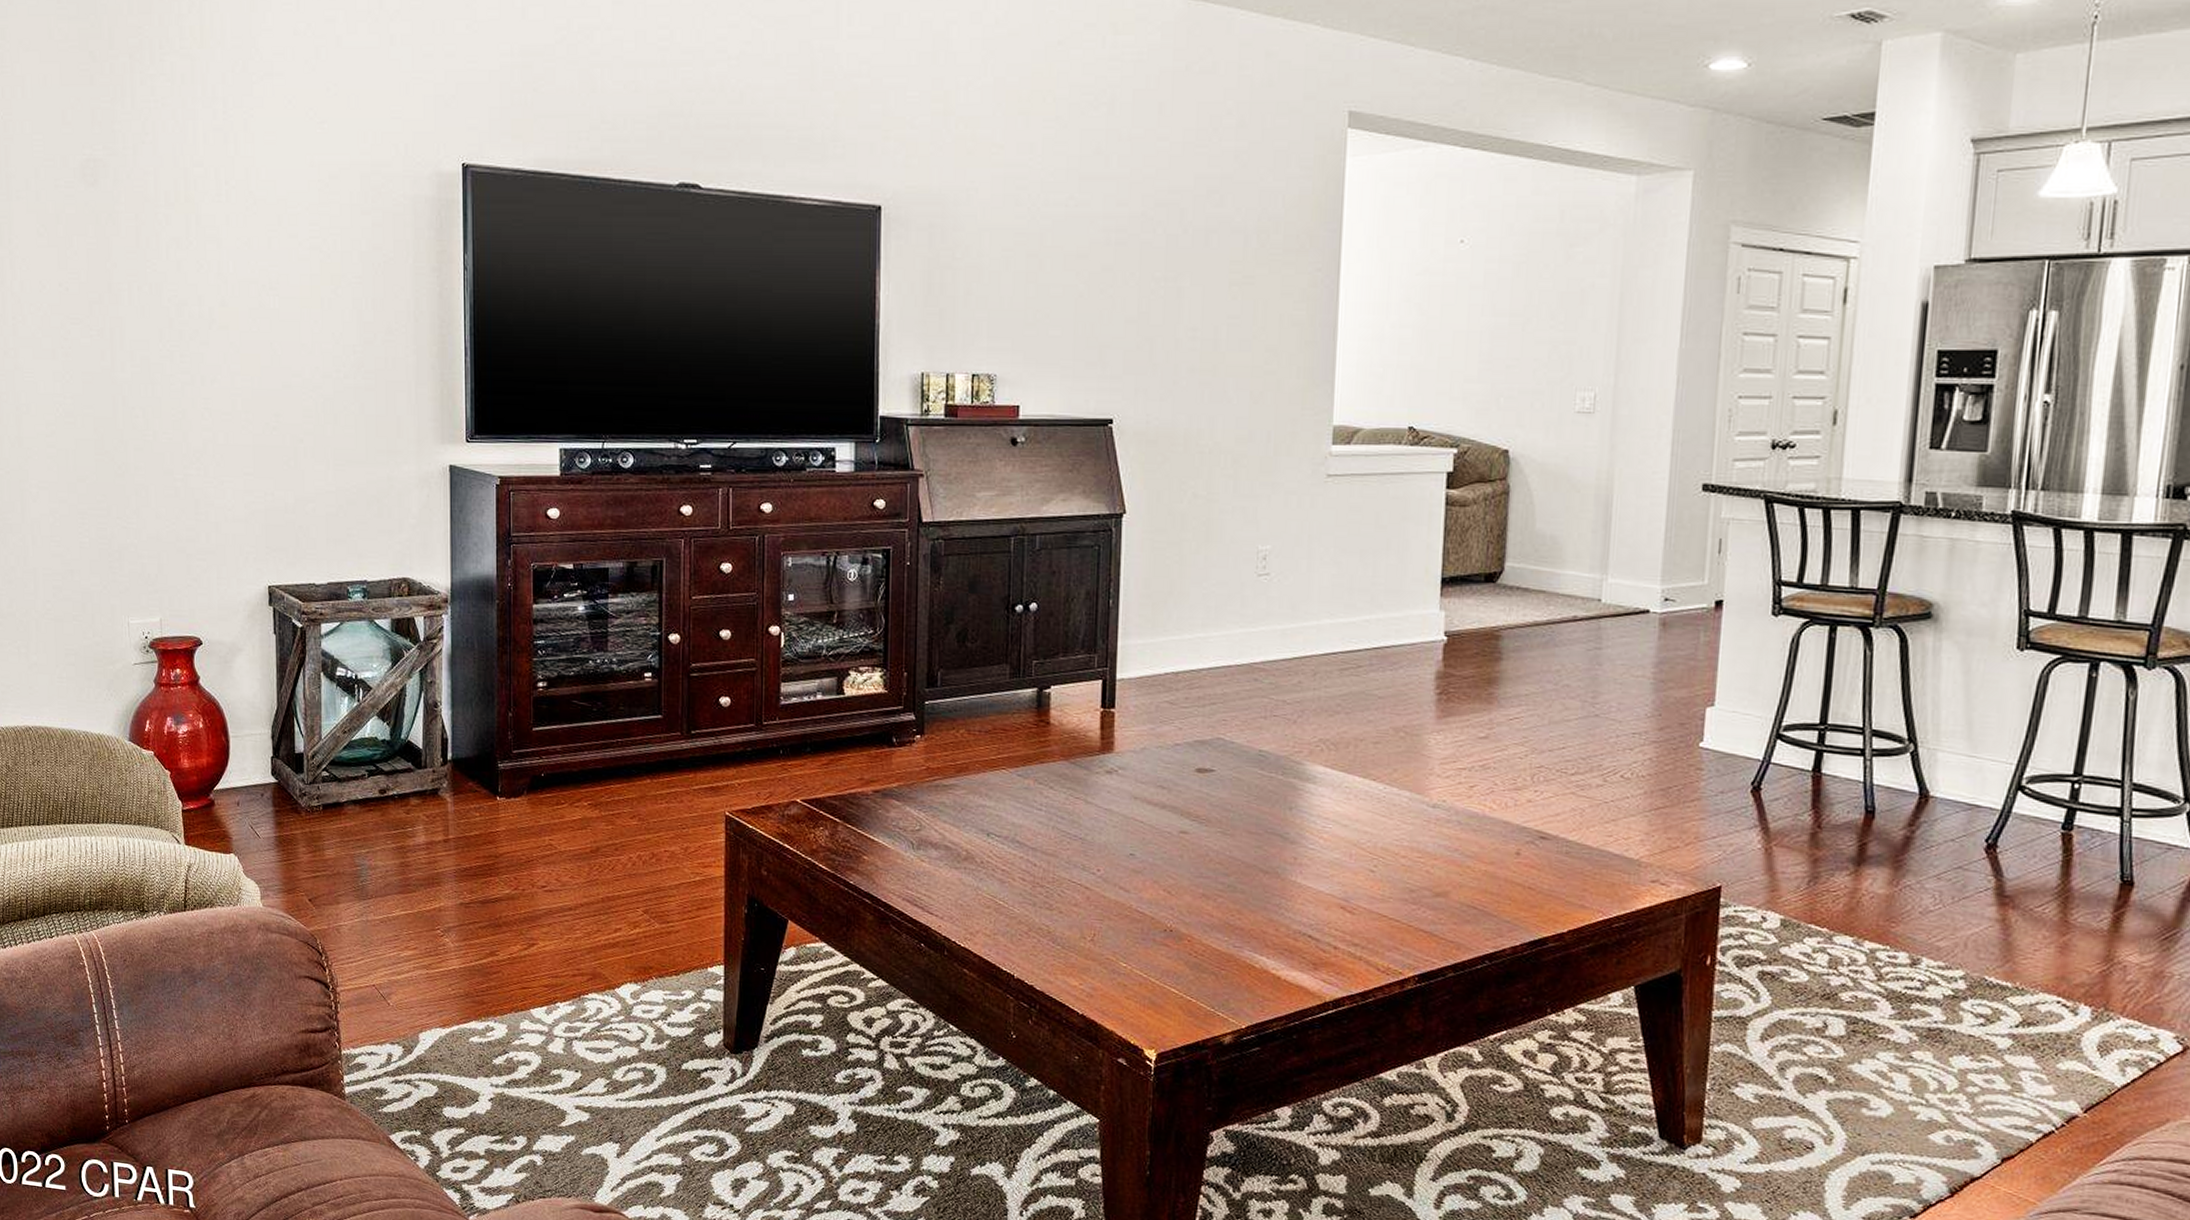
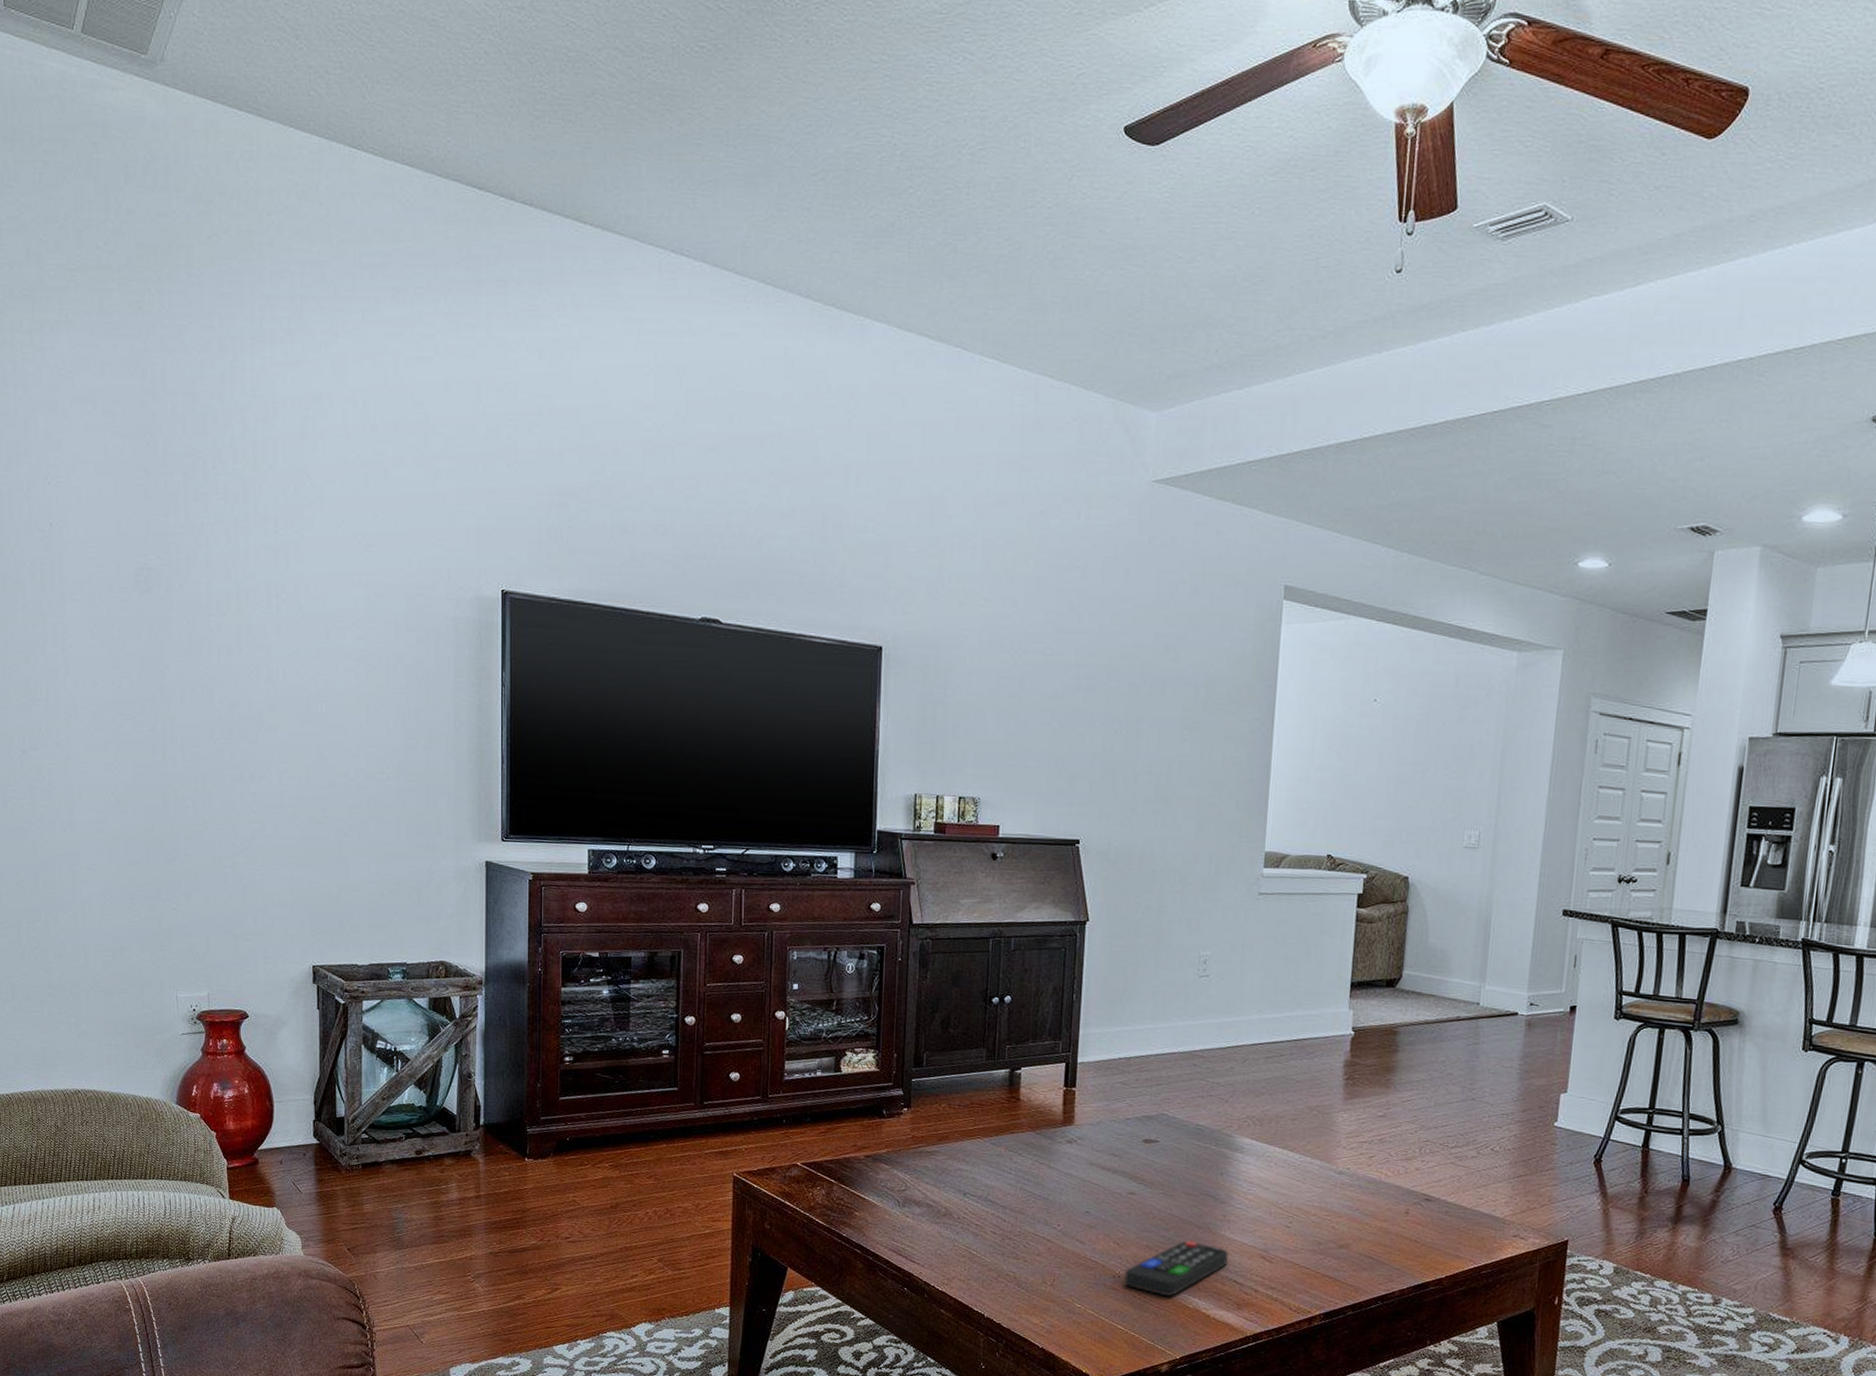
remote control: none [1177,888,1301,955] -> present [1124,1240,1228,1297]

